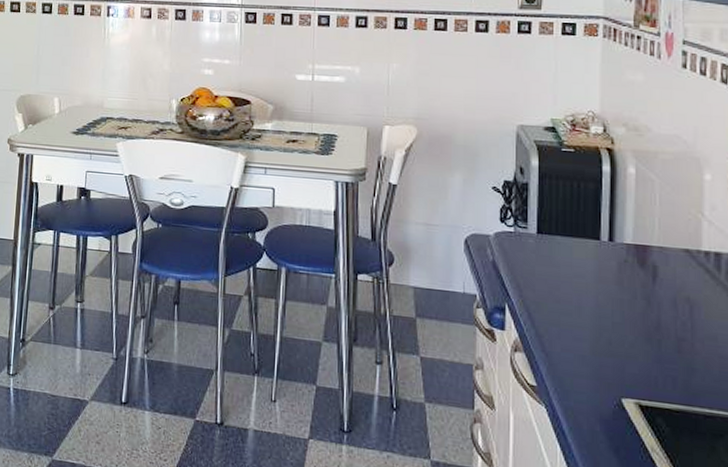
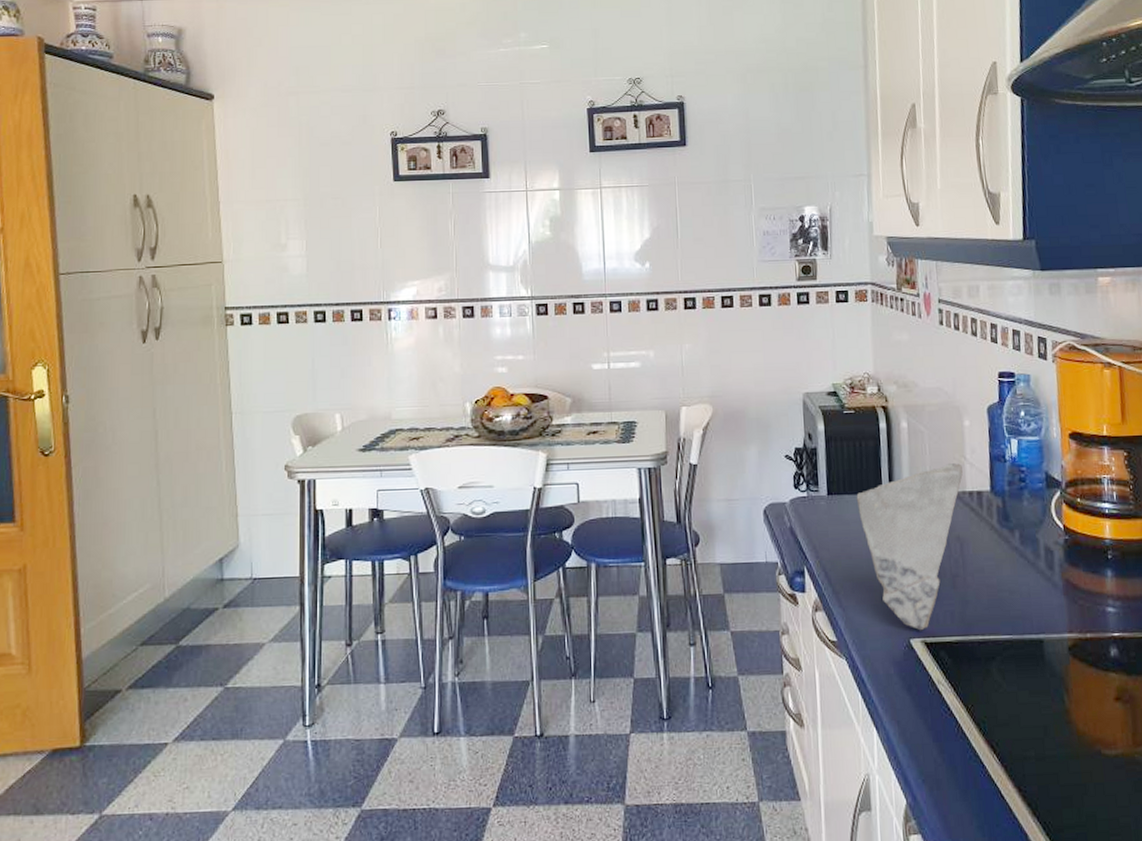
dishrag: none [570,218,699,392] -> present [856,463,963,631]

